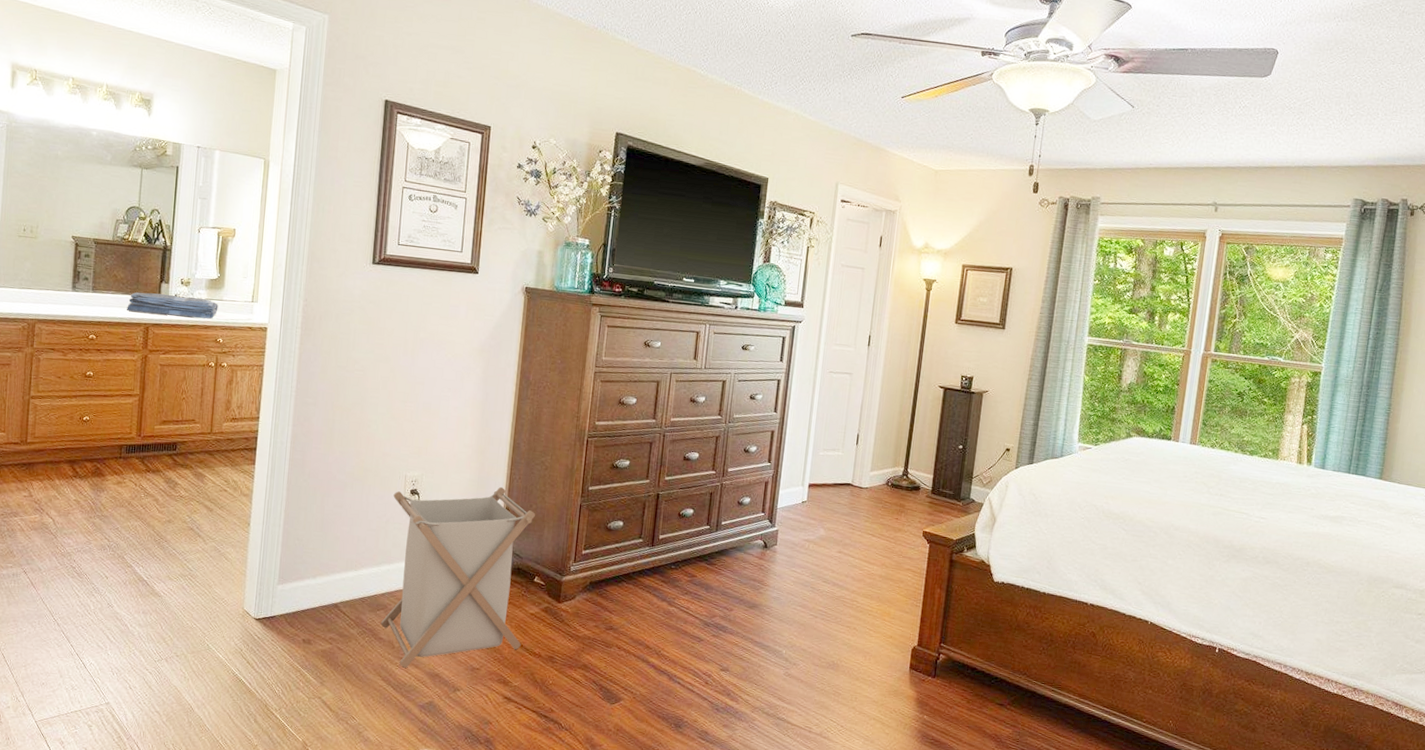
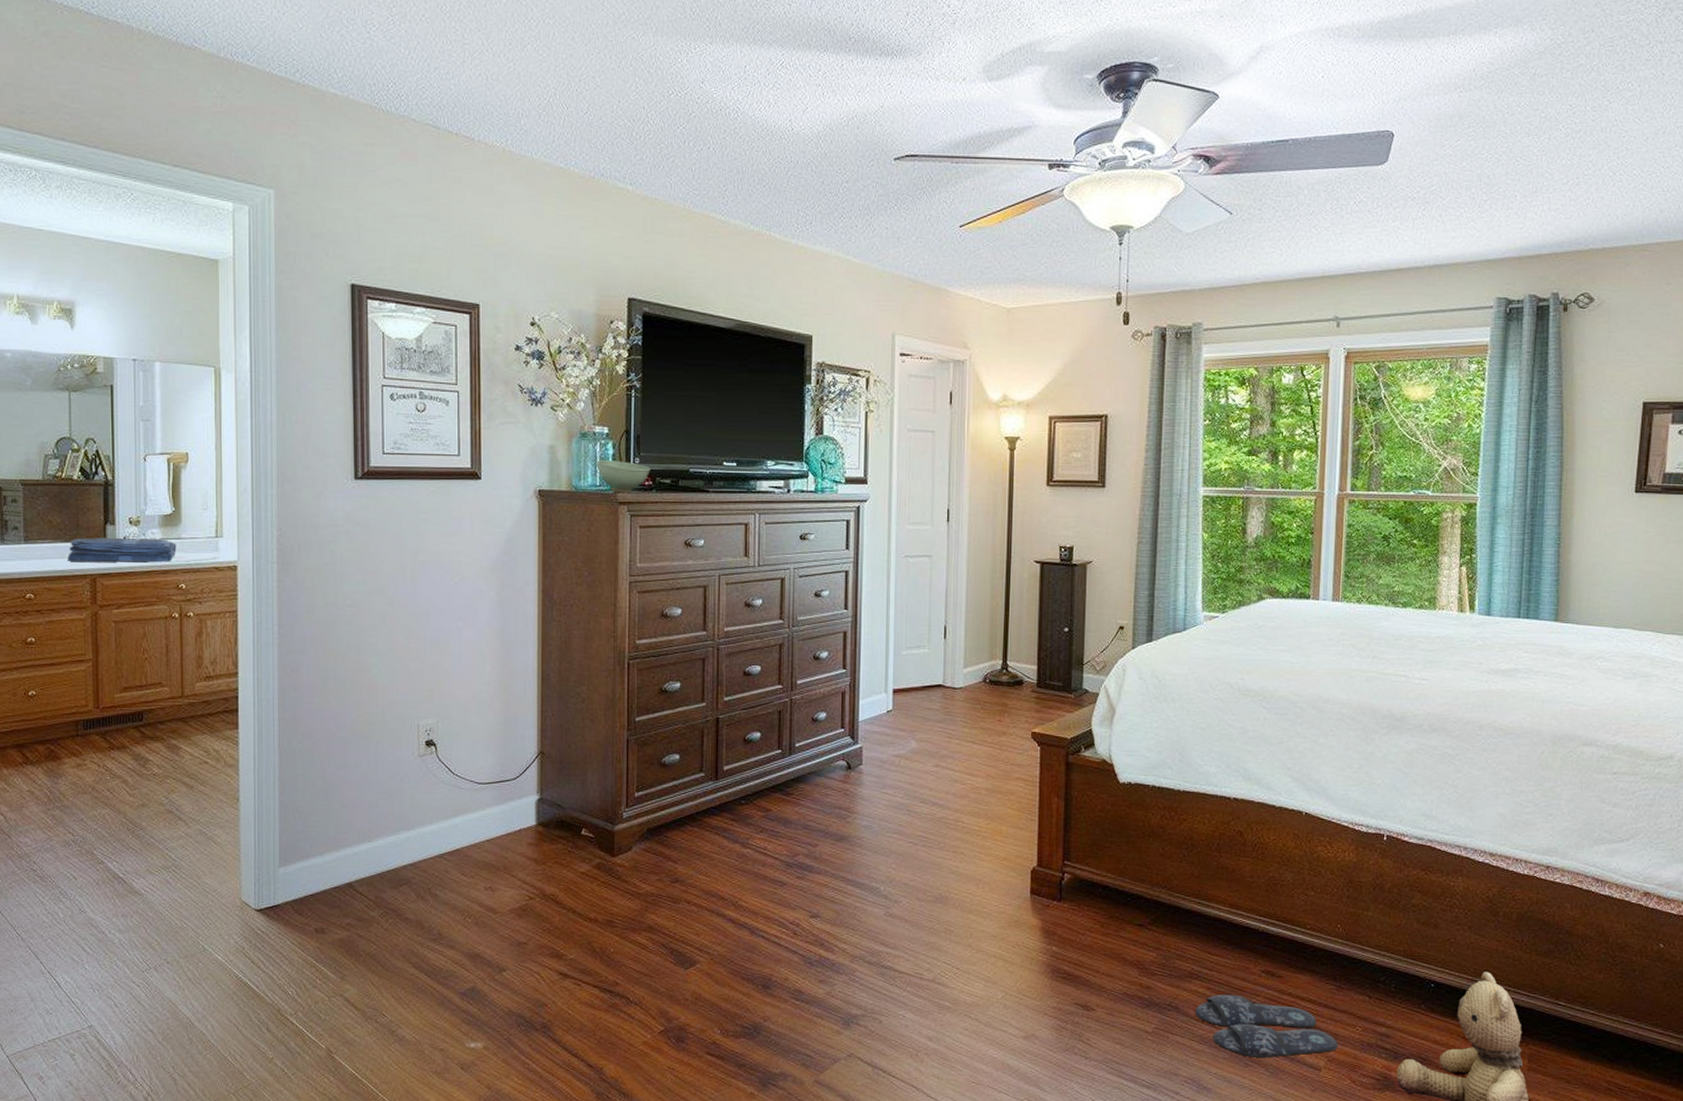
laundry basket: present [380,486,536,668] -> none [405,727,576,950]
bowl: none [576,267,622,298] -> present [597,460,651,494]

